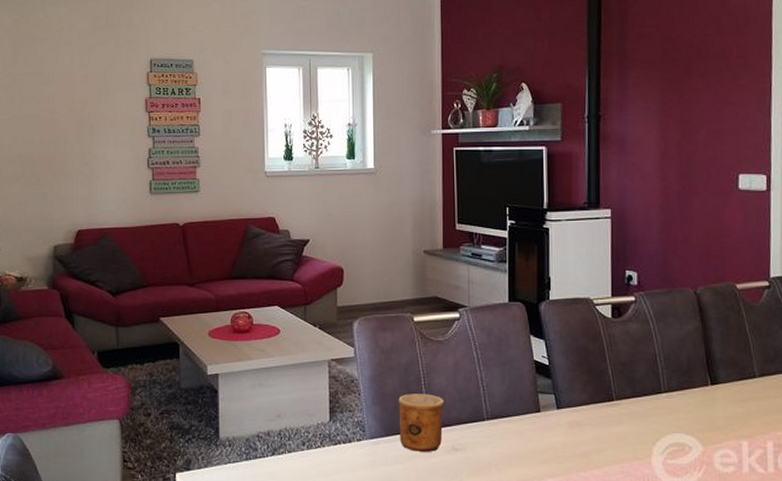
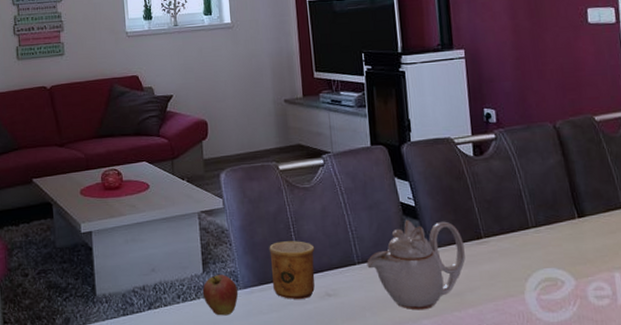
fruit: none [328,424,364,465] -> present [202,275,239,316]
teapot: none [496,379,595,469] -> present [367,220,465,310]

